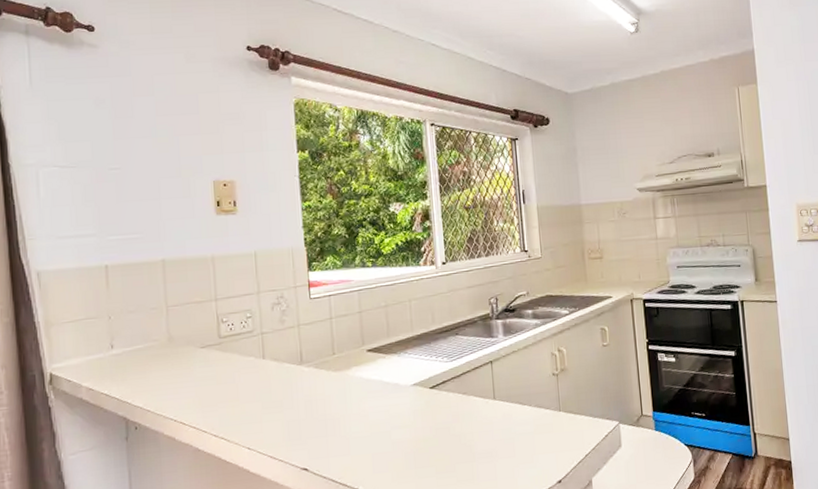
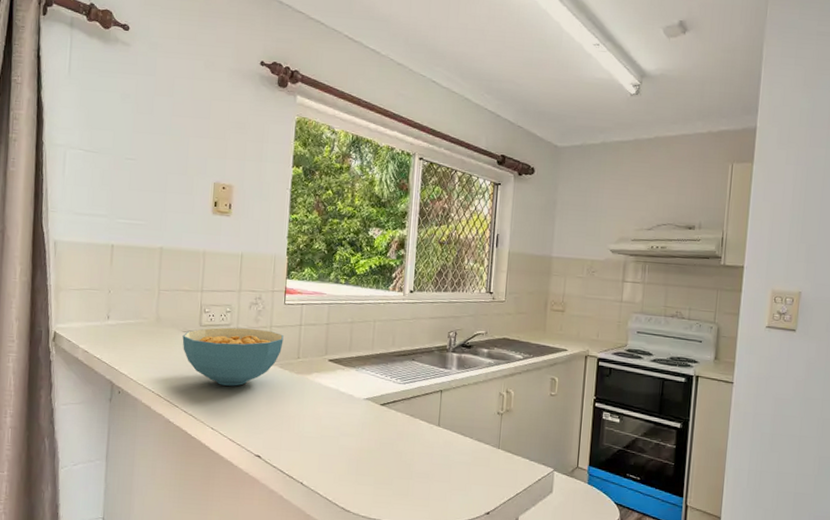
cereal bowl: none [201,330,315,399] -> present [182,327,284,386]

